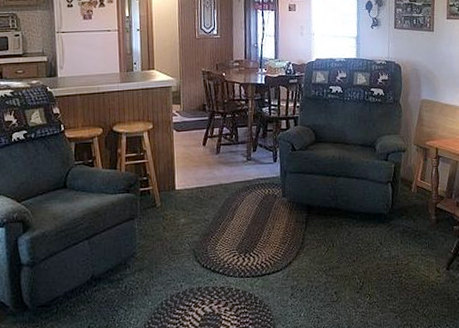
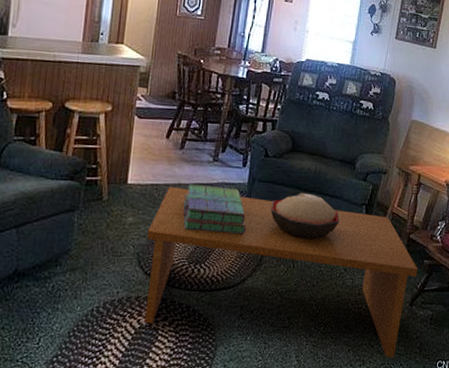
coffee table: none [199,187,450,320] -> present [144,187,418,358]
stack of books: none [226,182,285,224] -> present [183,184,246,235]
decorative bowl: none [304,178,370,221] -> present [270,192,340,240]

